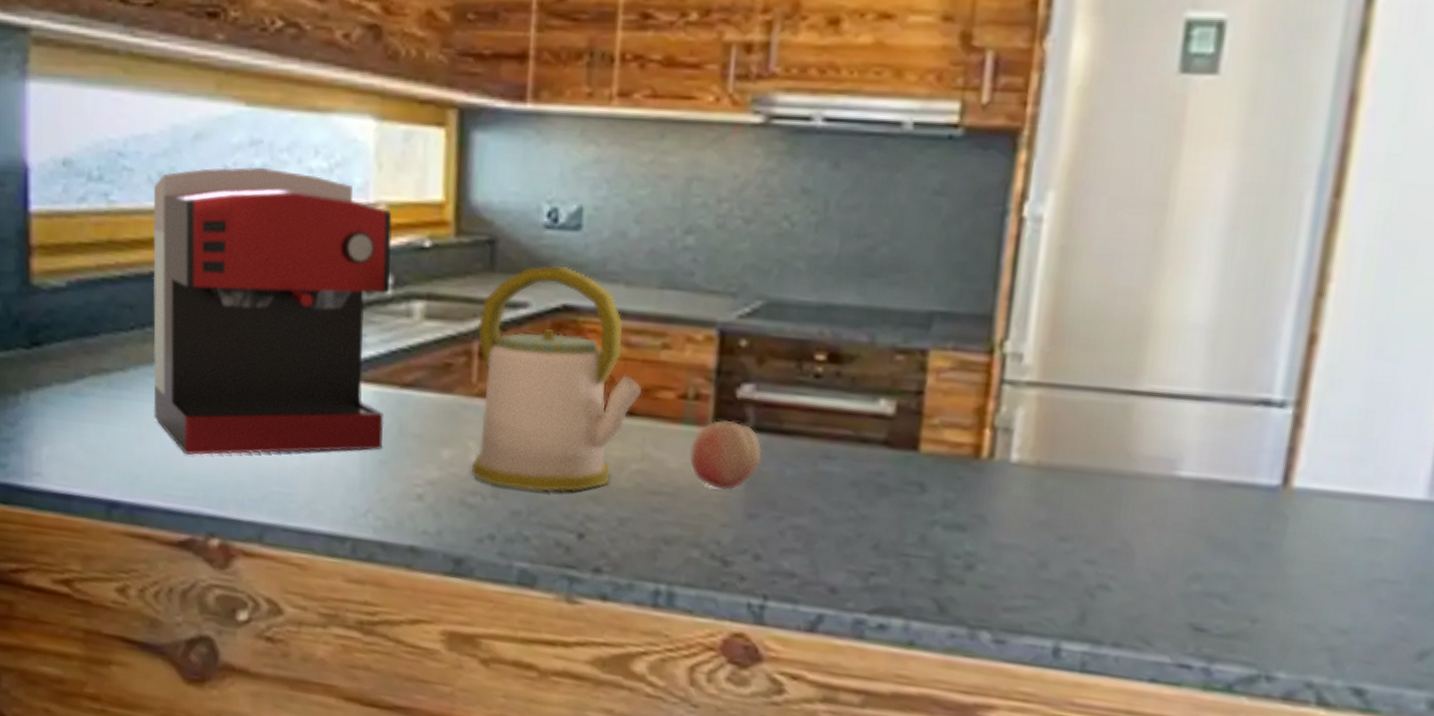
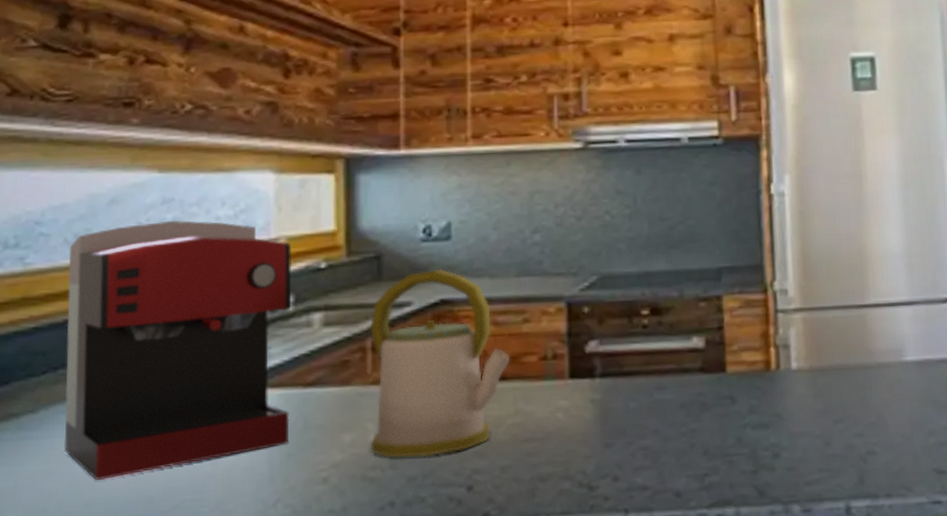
fruit: present [690,420,763,491] -> none [554,372,611,428]

